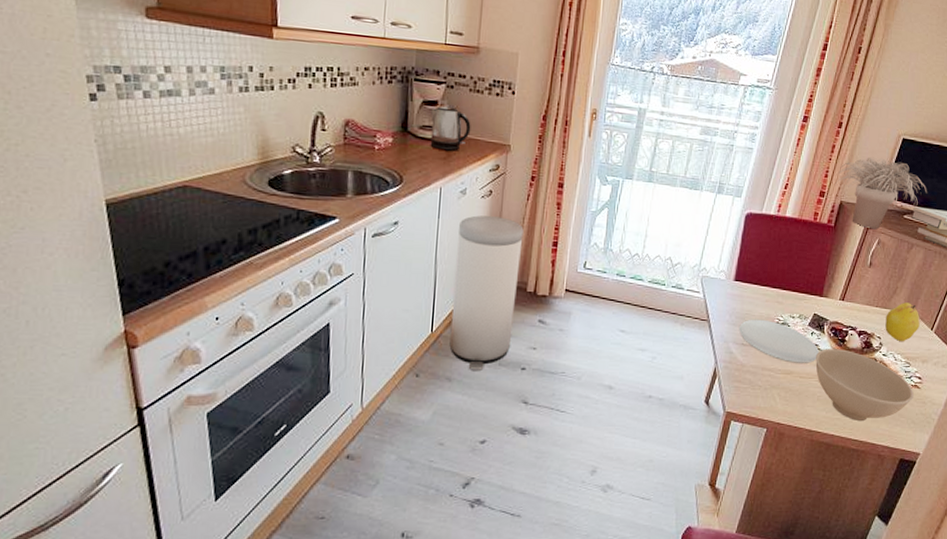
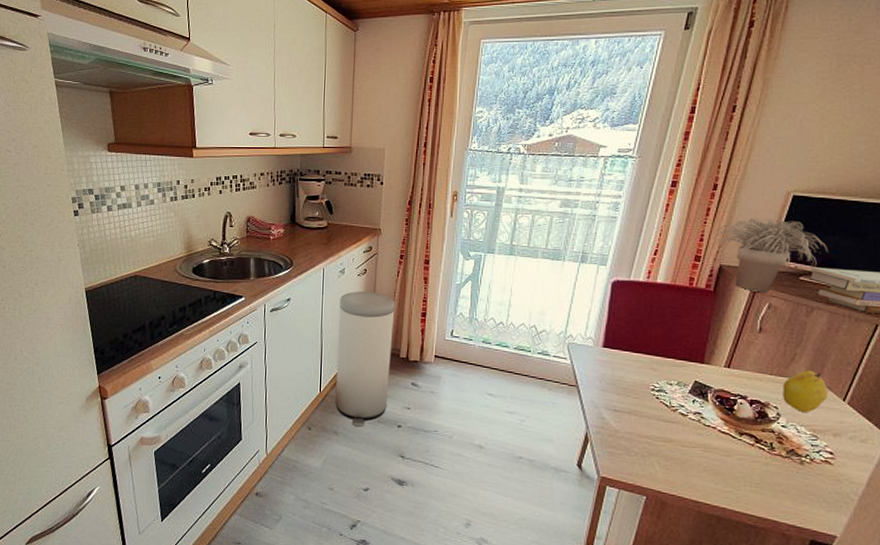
kettle: present [430,106,471,151] -> none [313,199,347,237]
plate: present [738,319,820,365] -> none [610,385,704,433]
bowl: present [815,348,914,420] -> none [699,417,824,495]

